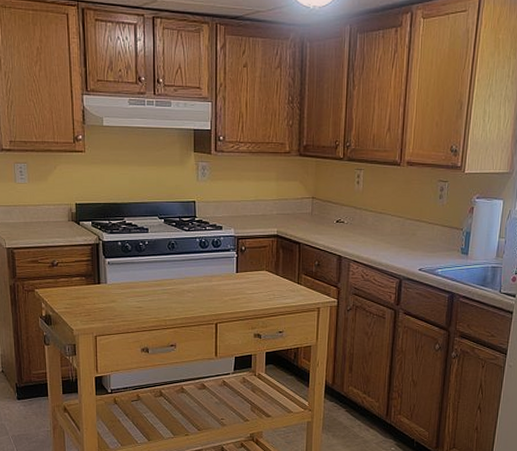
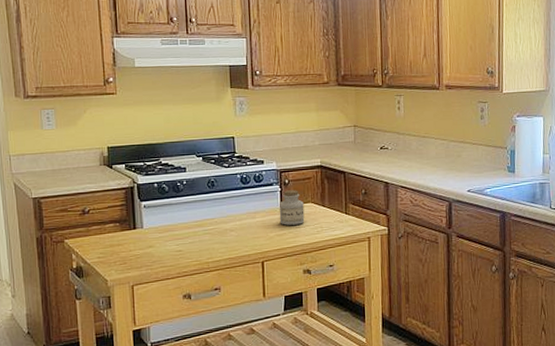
jar: none [234,257,259,291] -> present [279,190,305,225]

